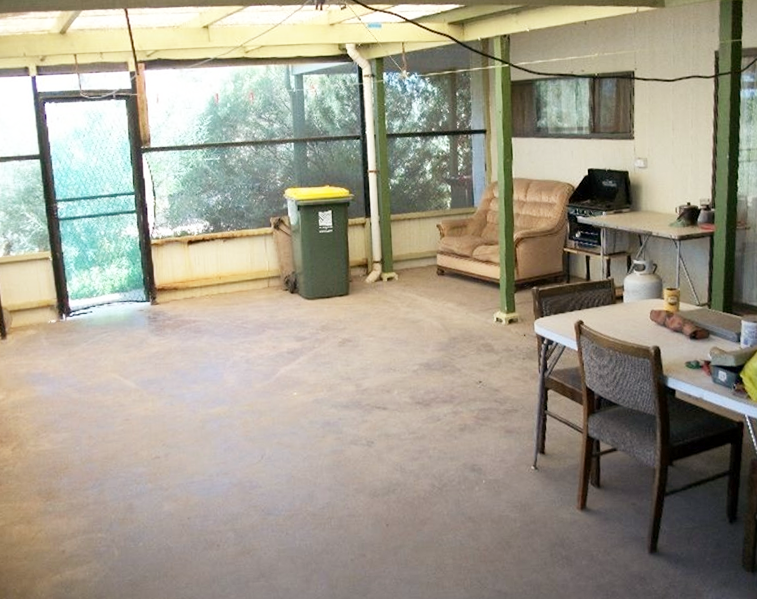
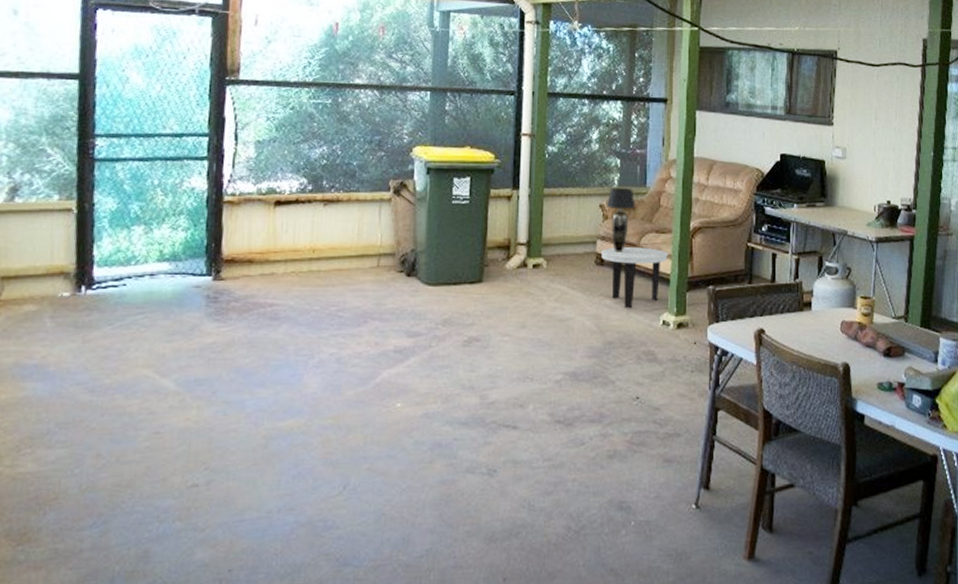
side table: none [440,258,497,310] -> present [600,247,668,309]
table lamp: none [442,209,467,264] -> present [606,188,636,252]

